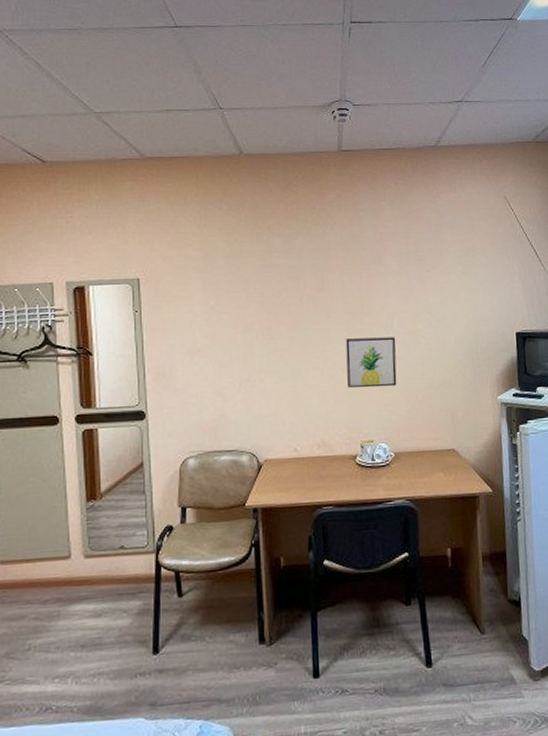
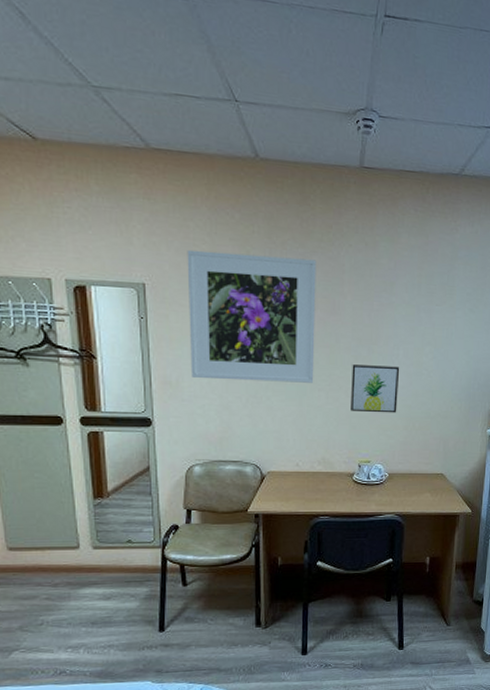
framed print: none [178,240,308,366] -> present [187,249,317,383]

